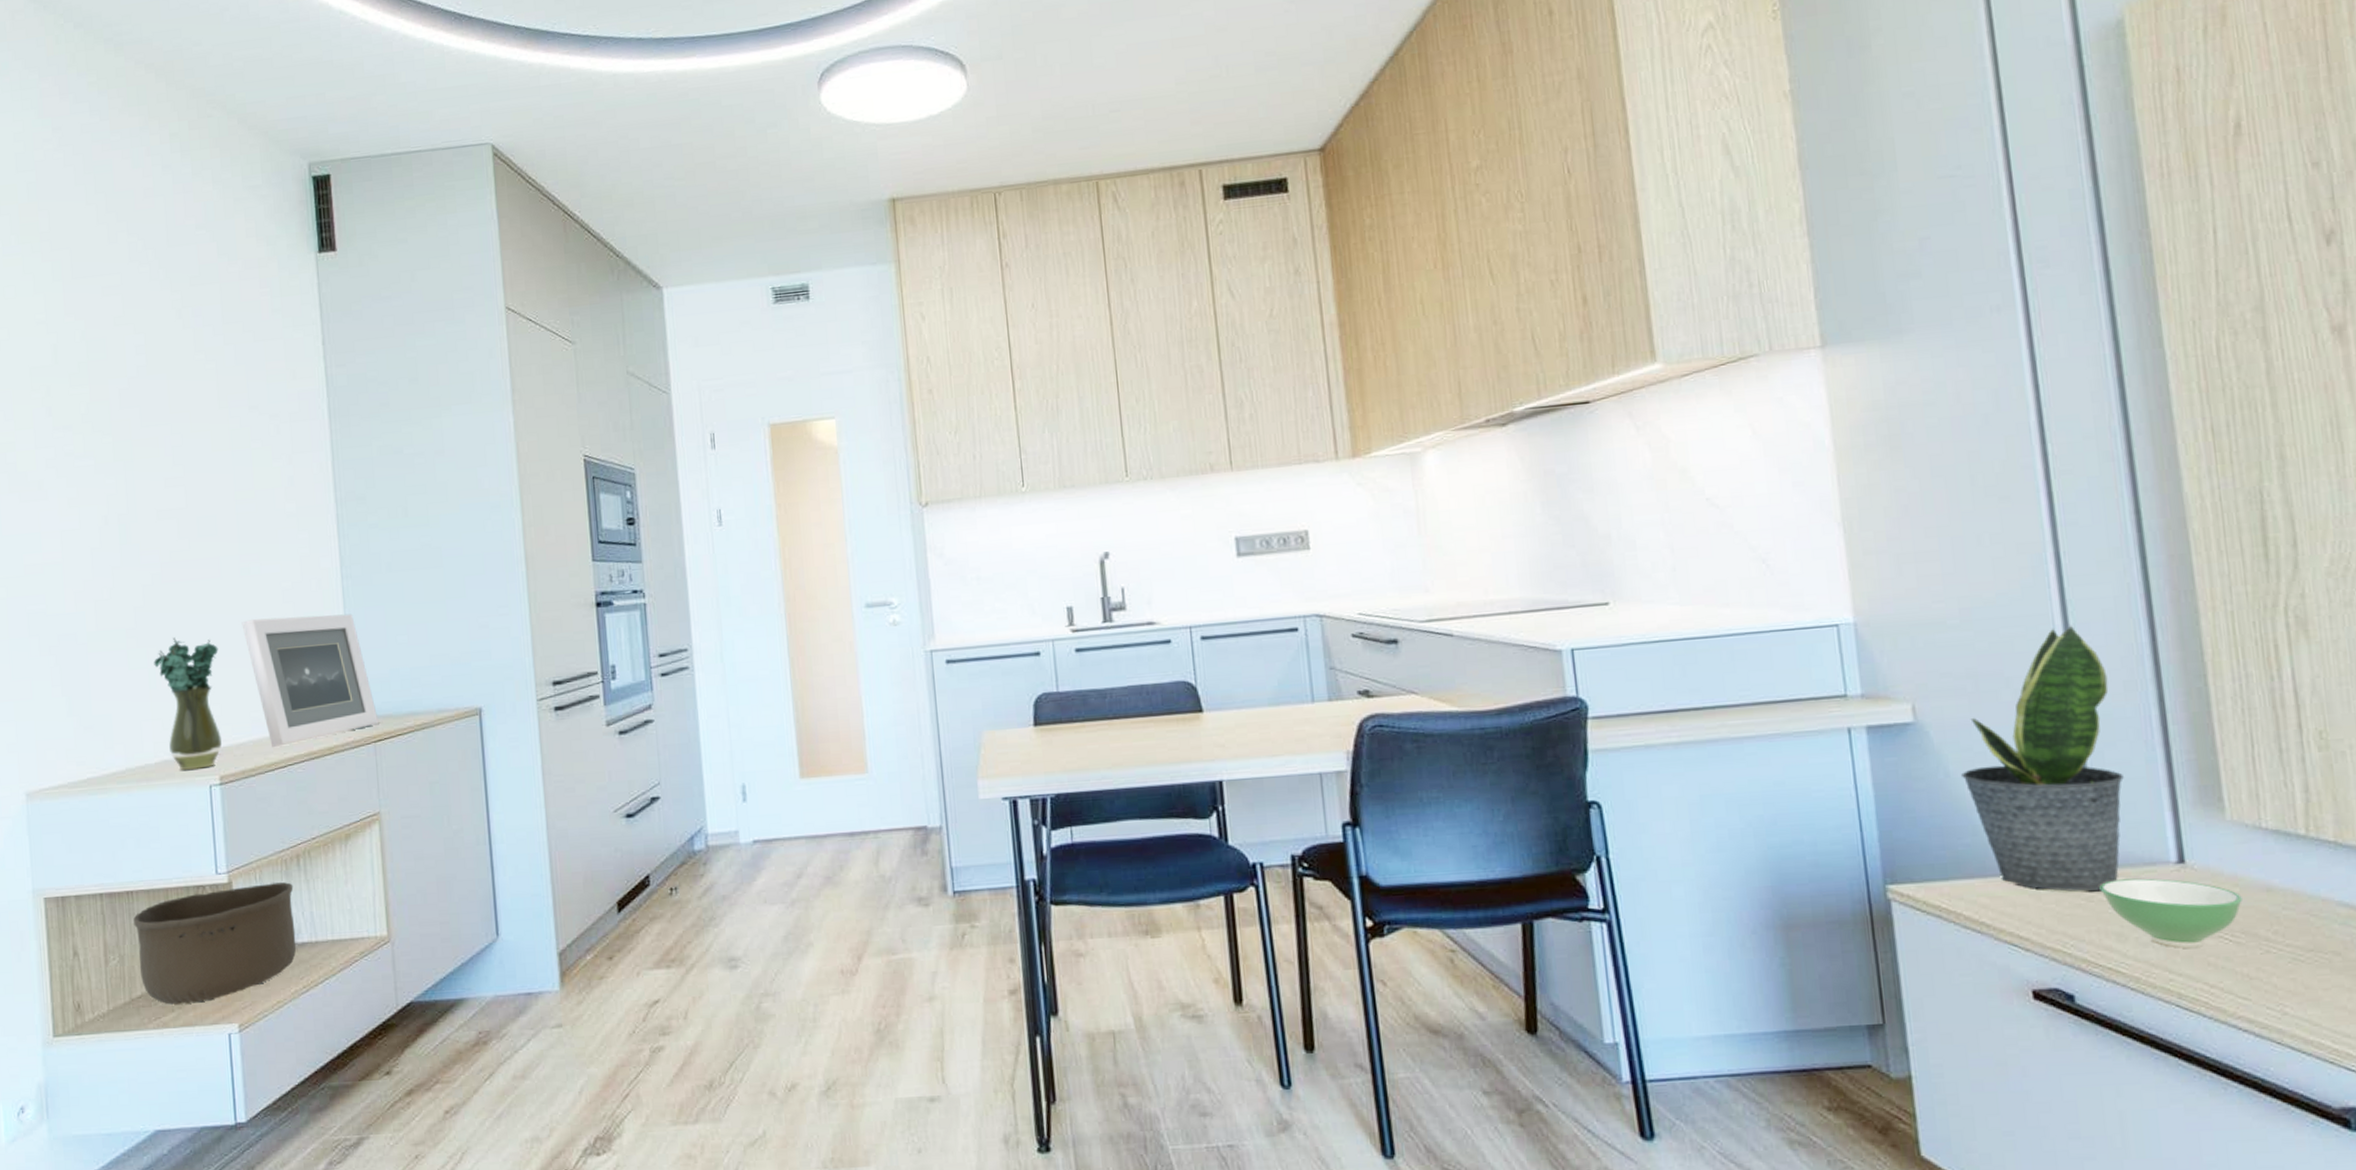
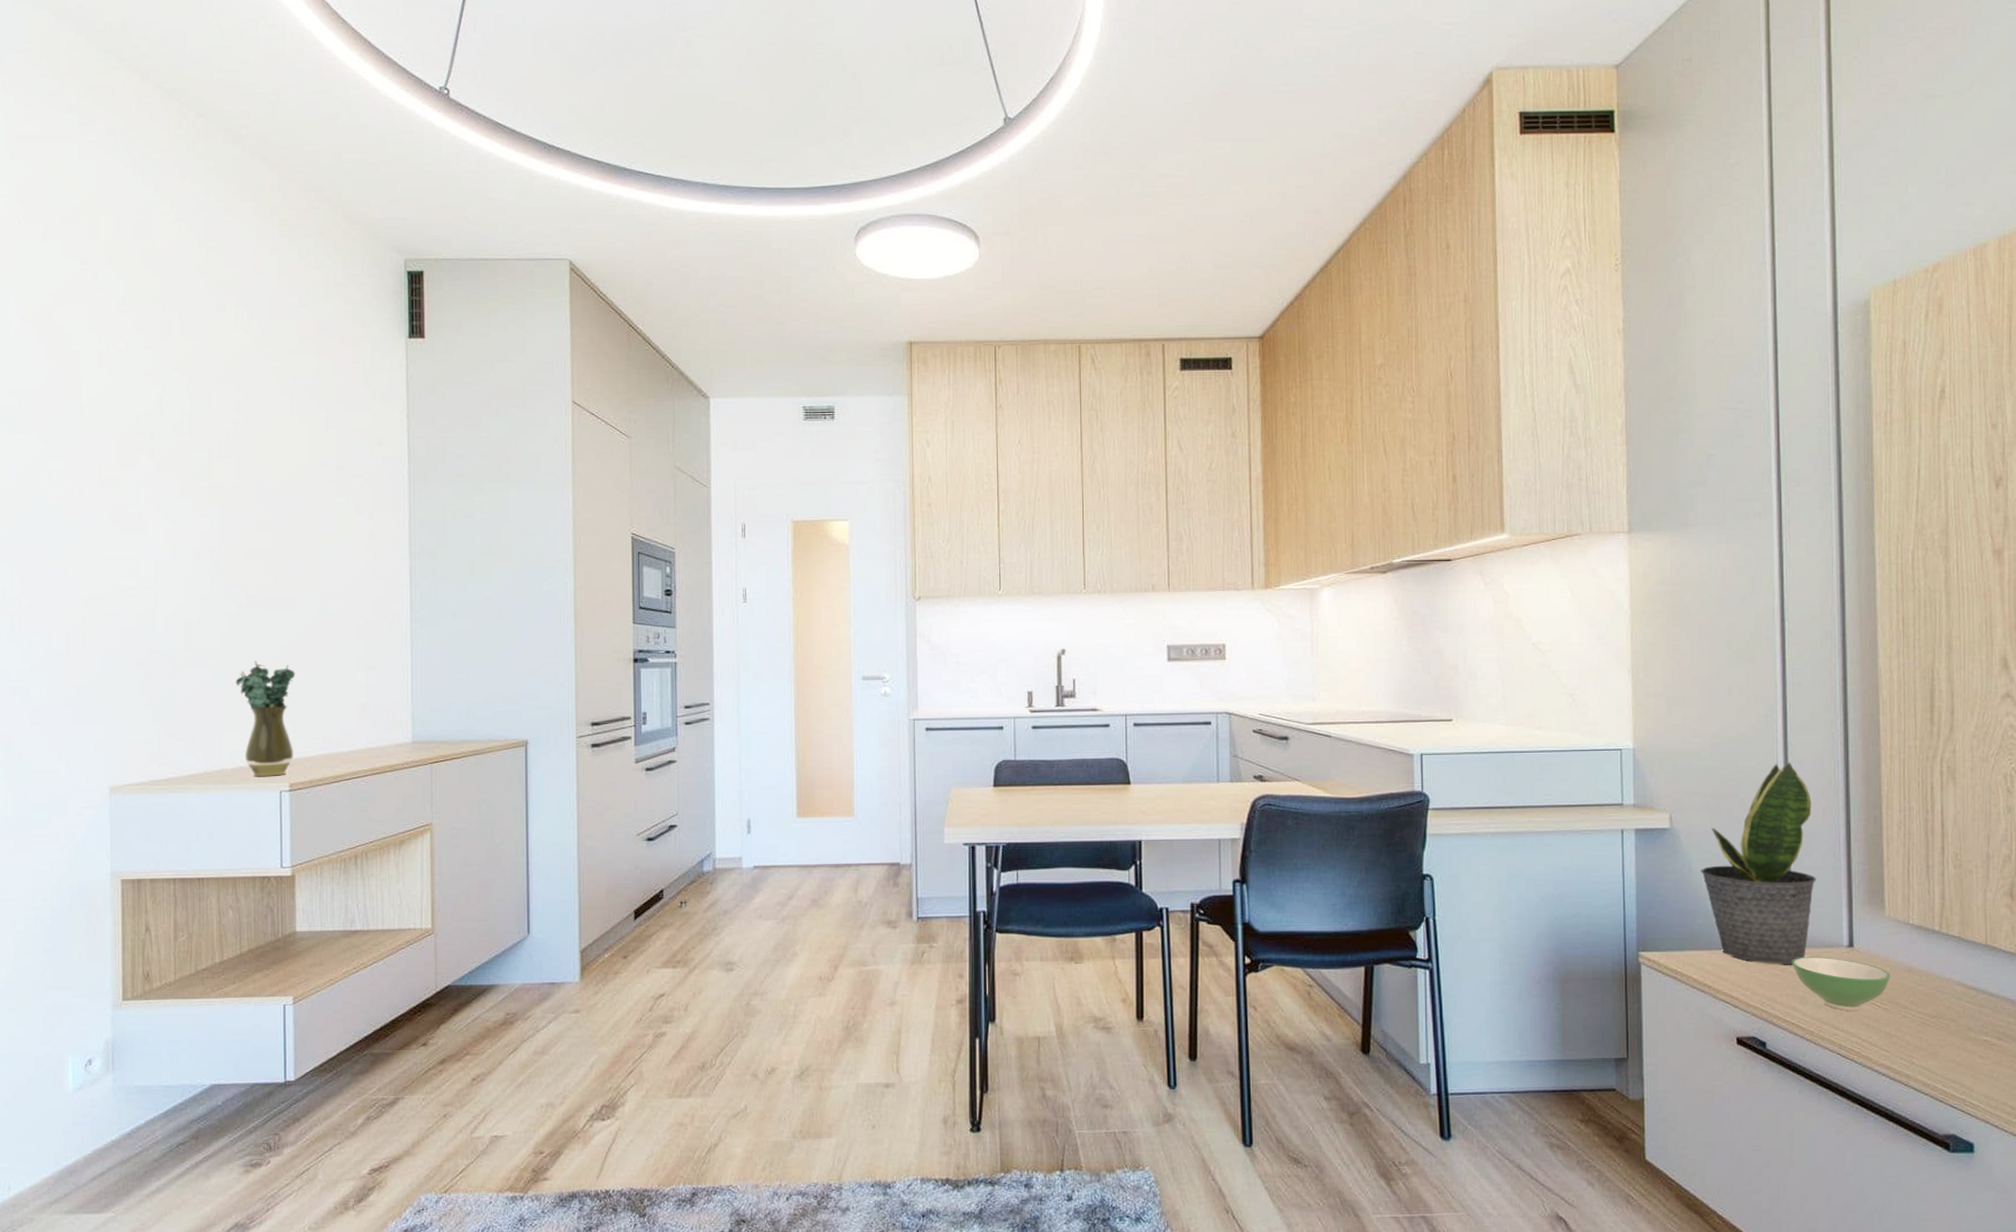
basket: present [133,882,297,1005] -> none [203,878,350,977]
picture frame: present [241,613,379,747] -> none [318,650,436,762]

